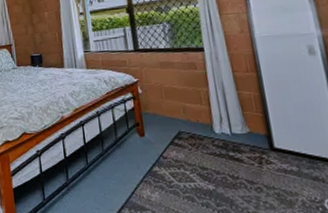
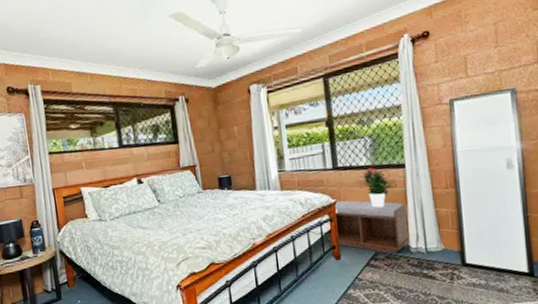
bench: none [132,80,213,134] -> present [328,200,410,254]
potted flower: none [160,50,193,88] -> present [360,167,393,208]

